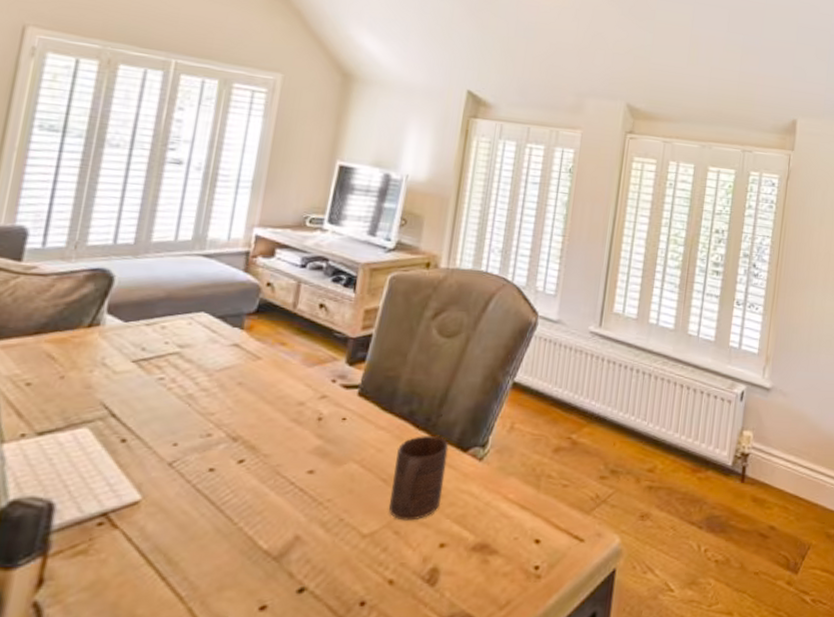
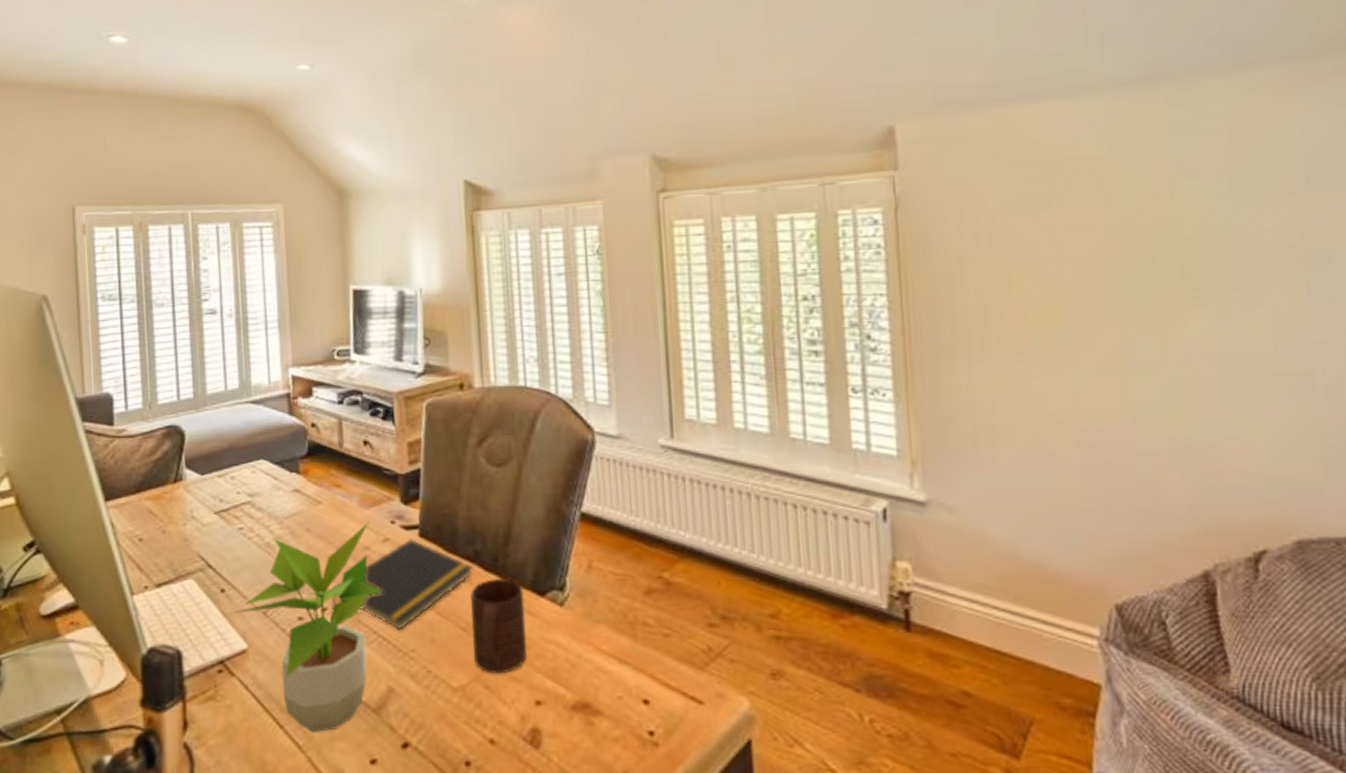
potted plant: none [128,379,309,583] -> present [230,522,383,733]
notepad: none [248,397,406,482] -> present [331,539,474,630]

